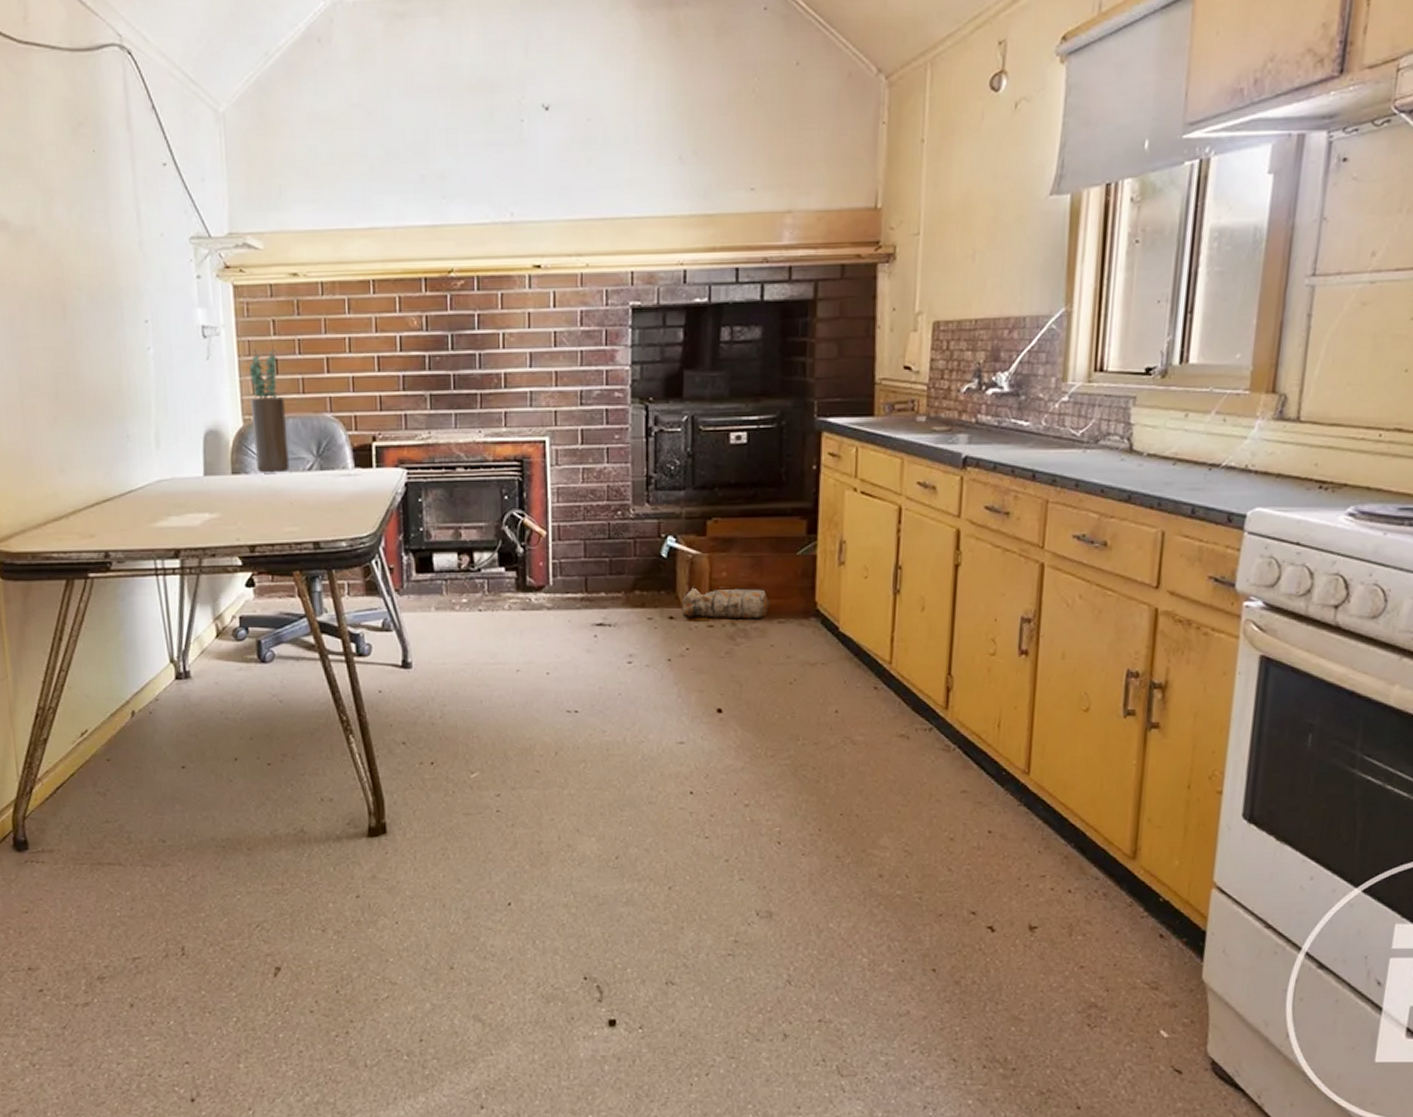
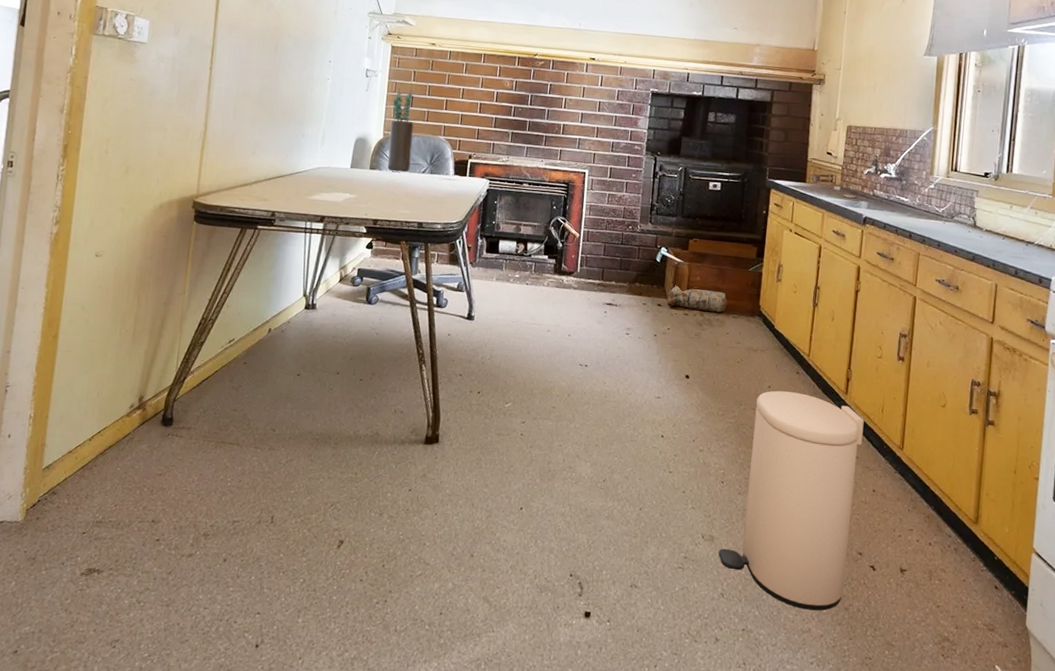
pedal bin: none [780,715,973,988] -> present [718,390,864,611]

